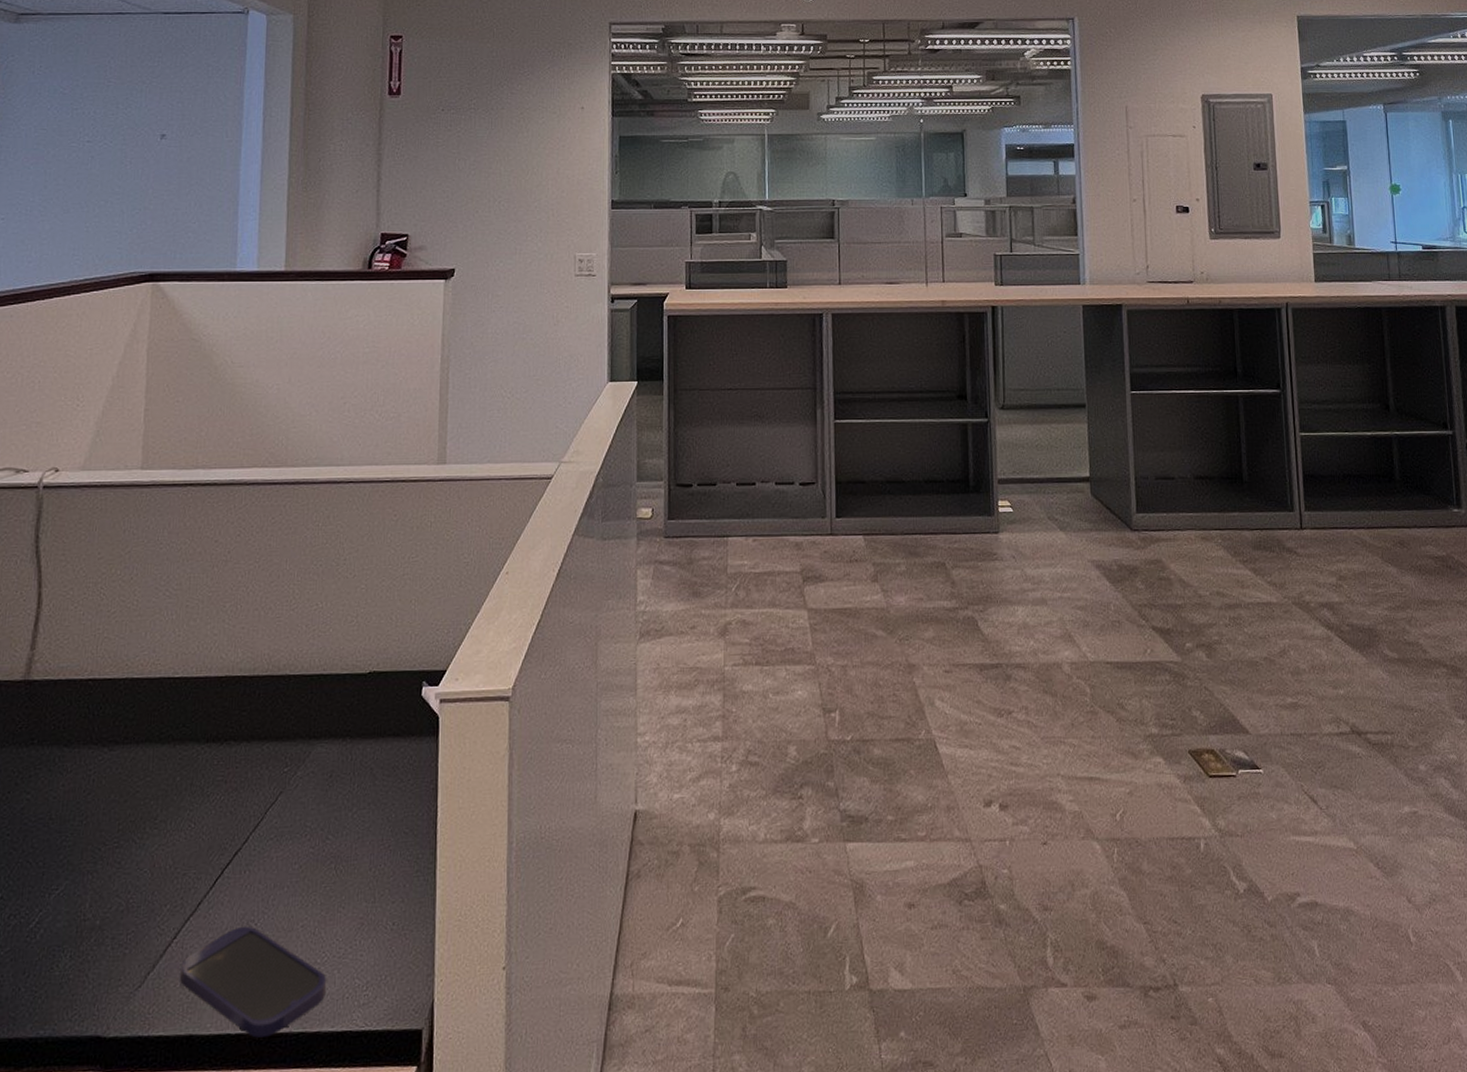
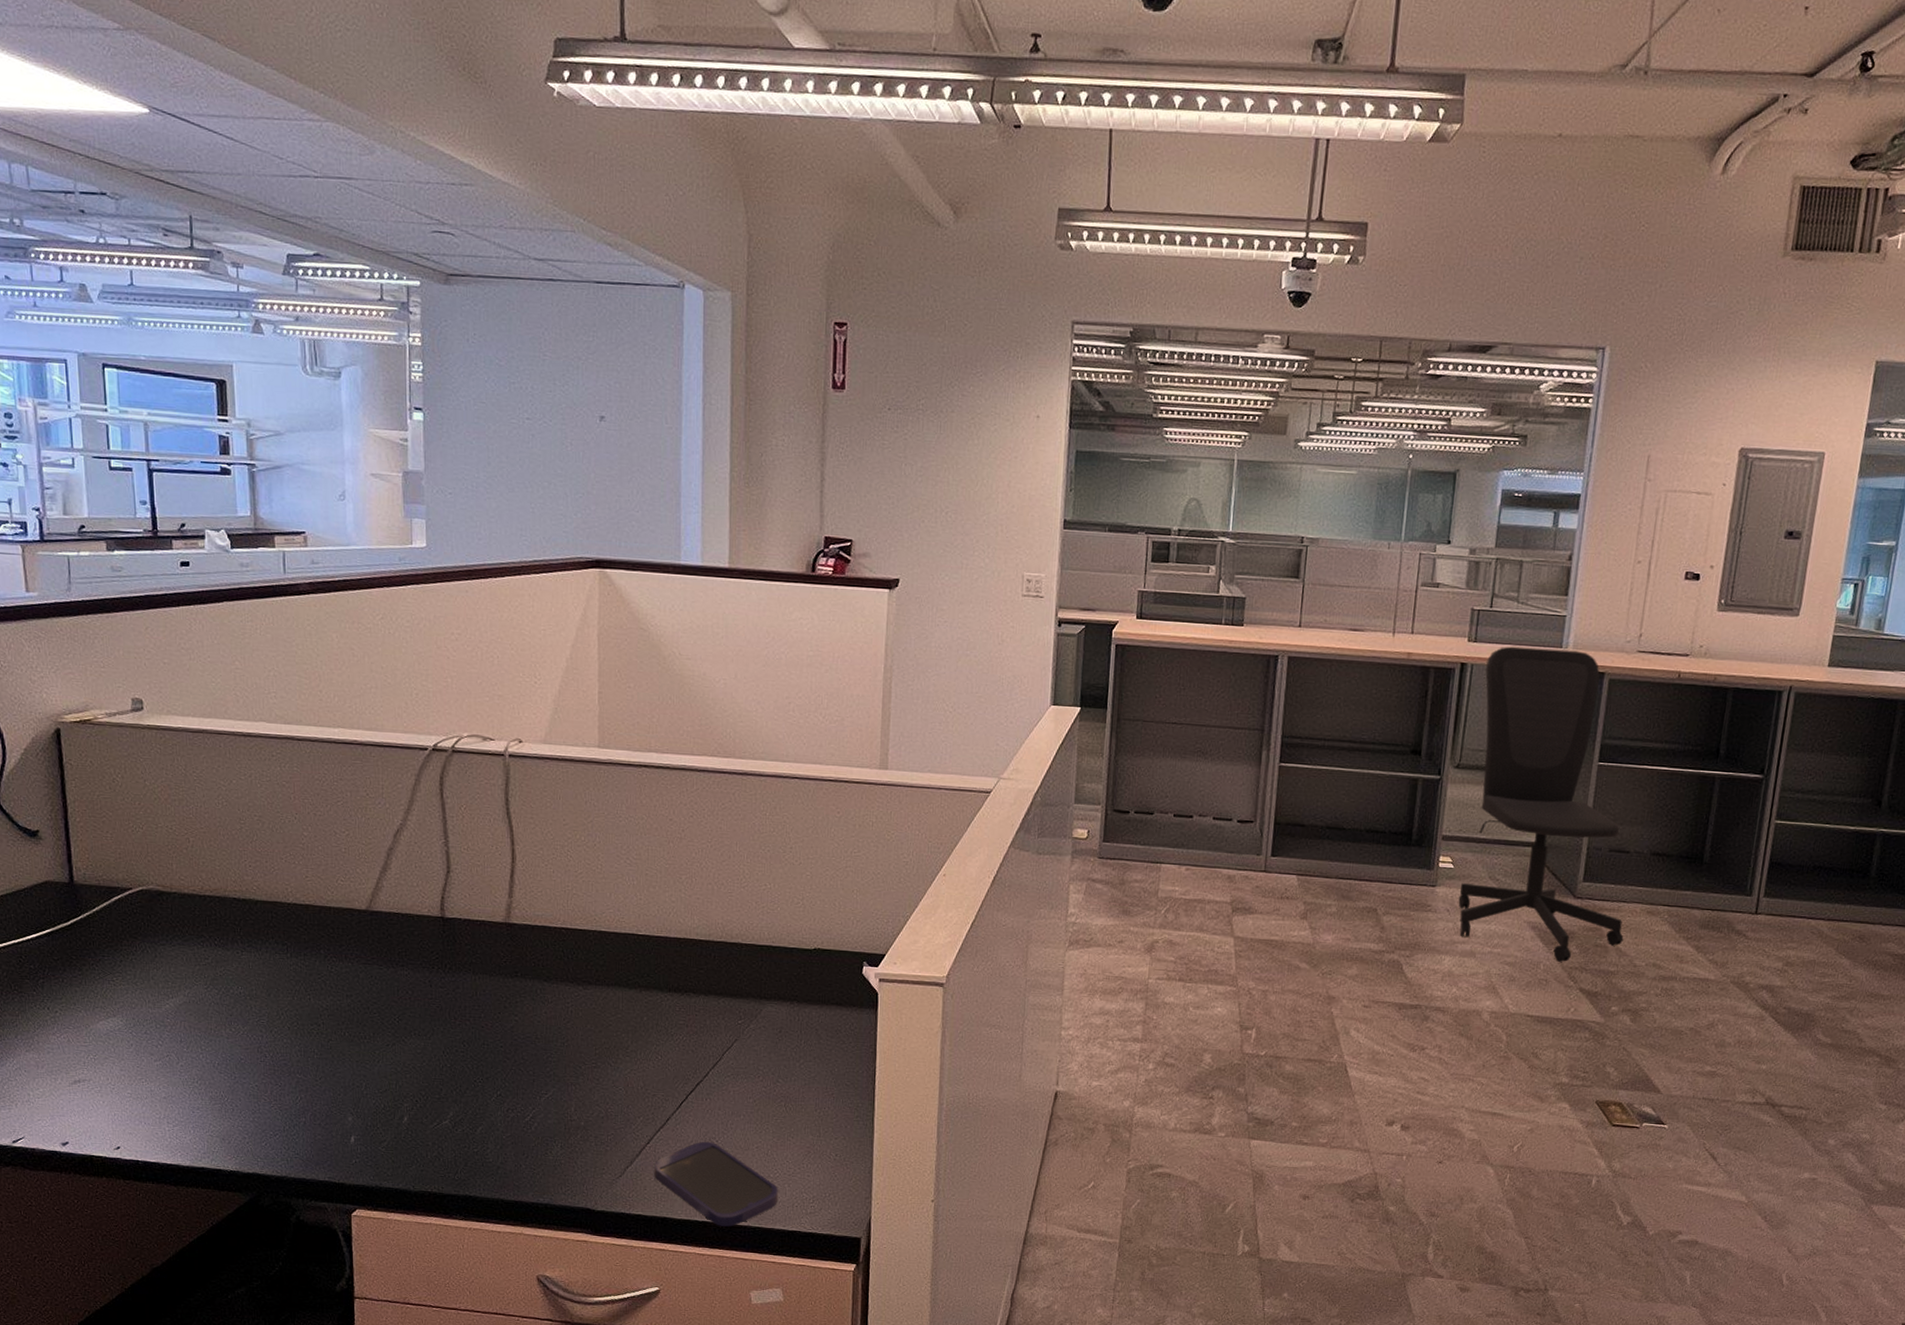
office chair: none [1015,286,1185,600] -> present [1458,646,1624,962]

